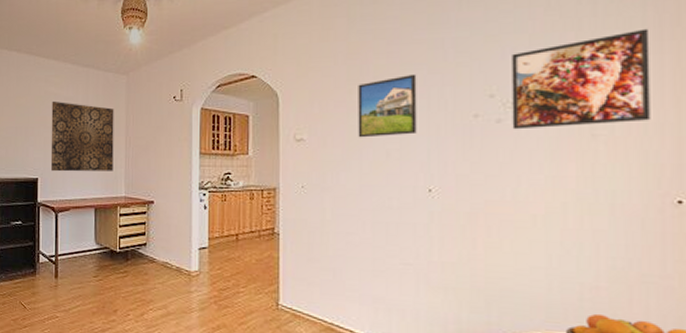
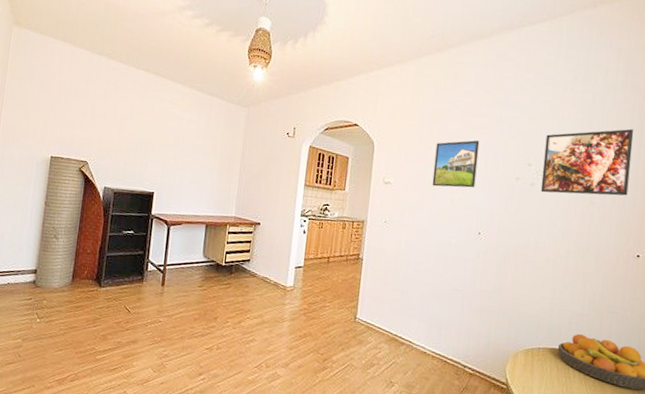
wall art: present [50,100,114,172] -> none [167,122,233,193]

